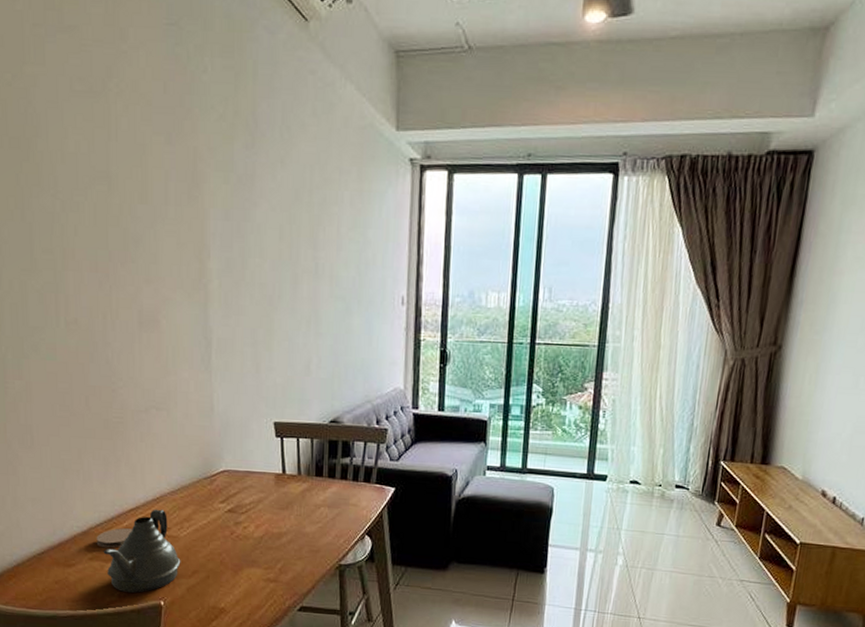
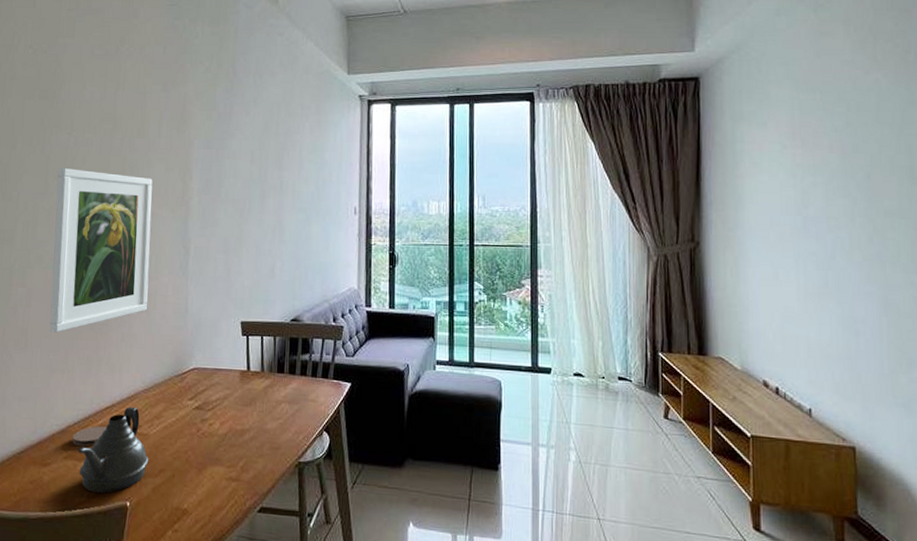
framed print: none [45,239,167,431] -> present [49,168,153,333]

